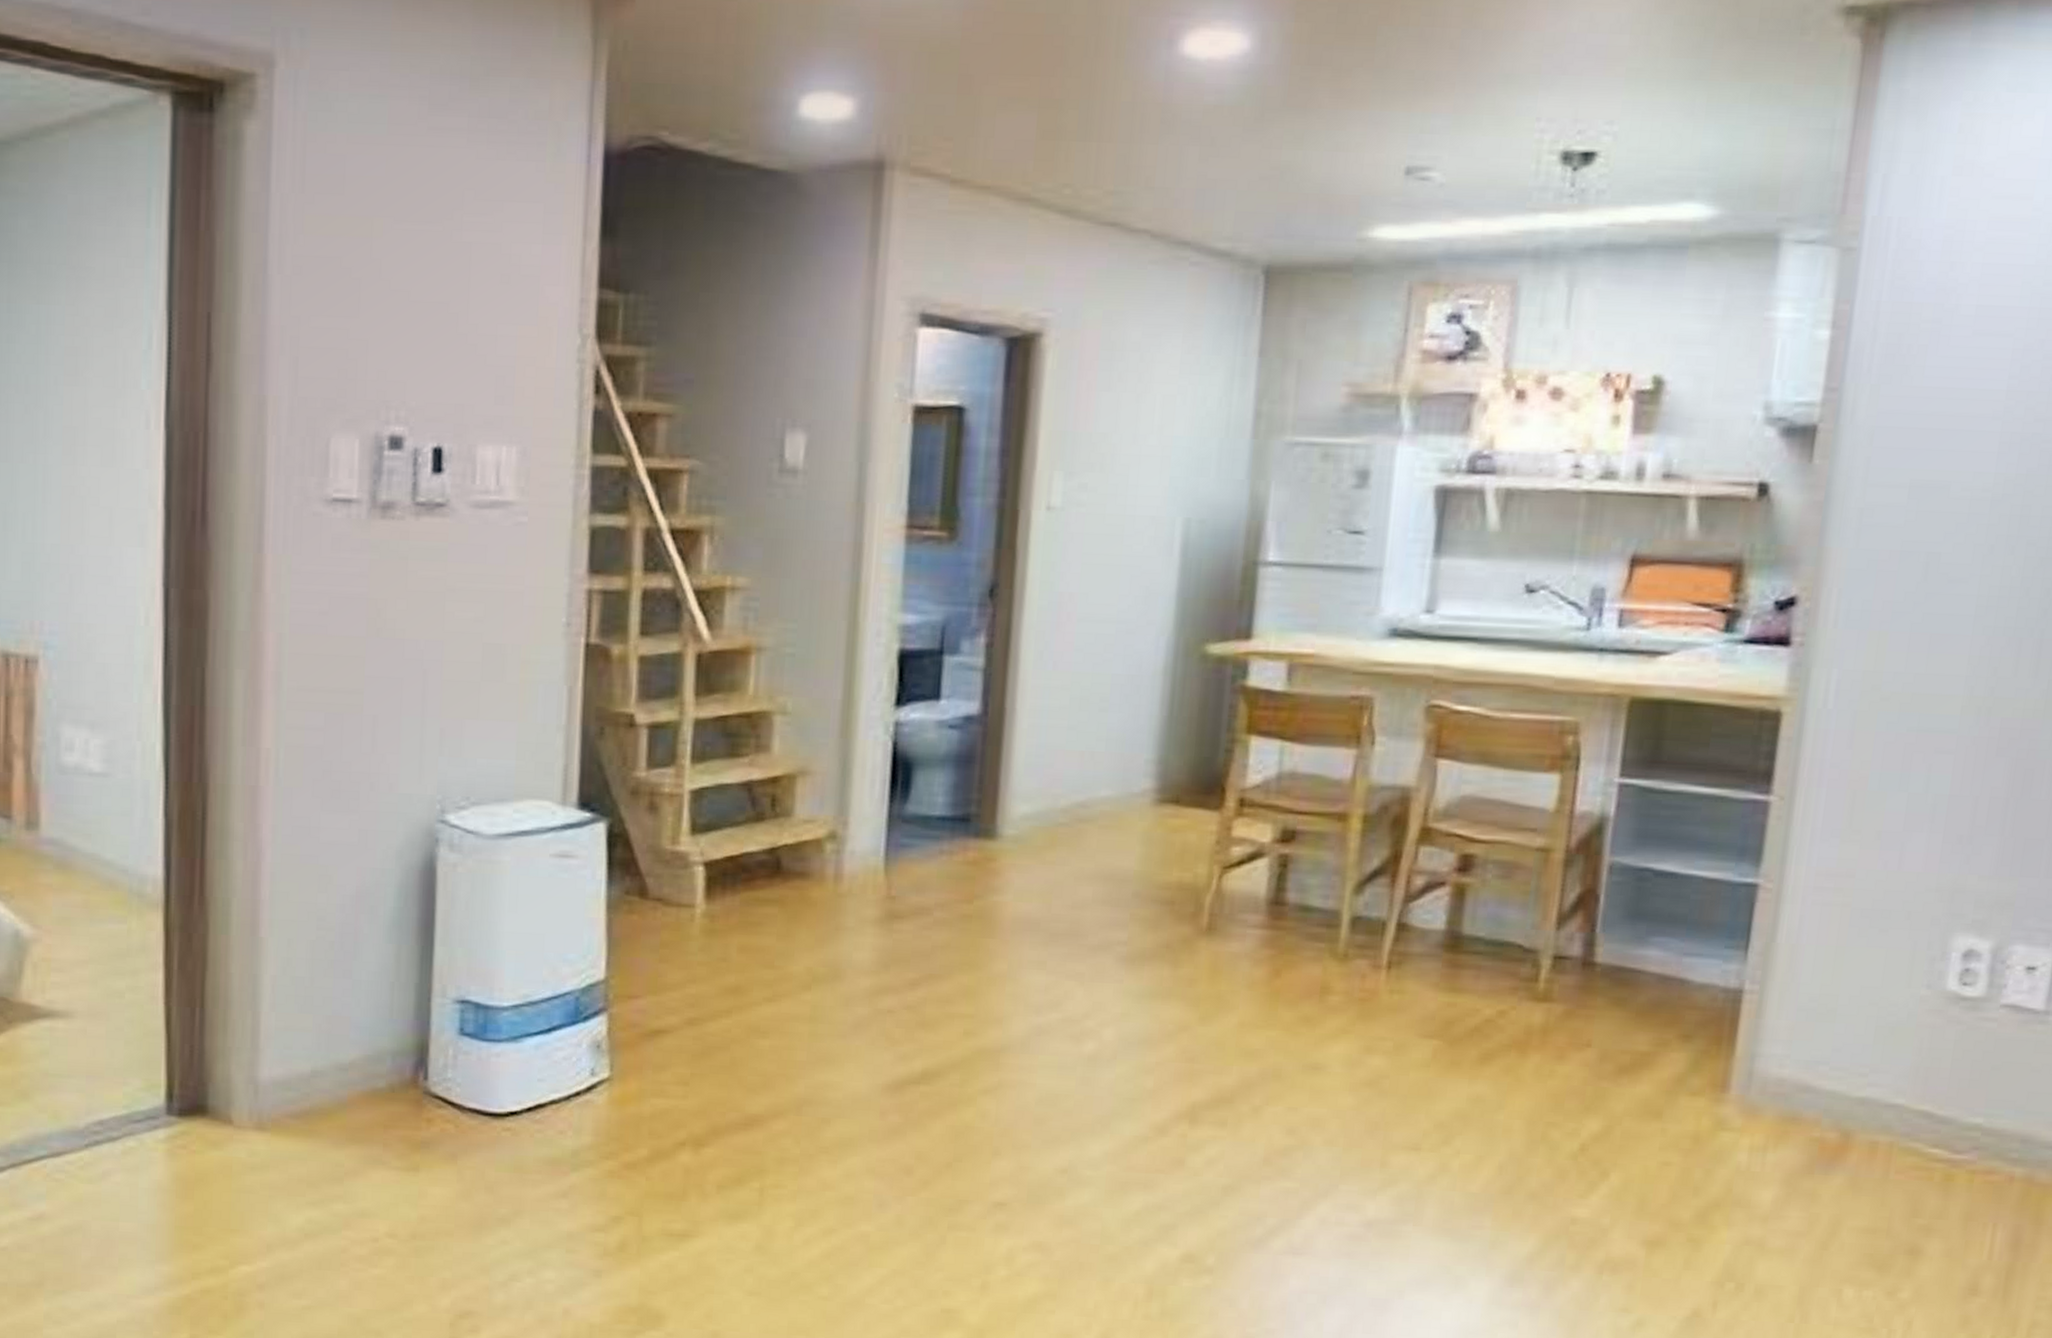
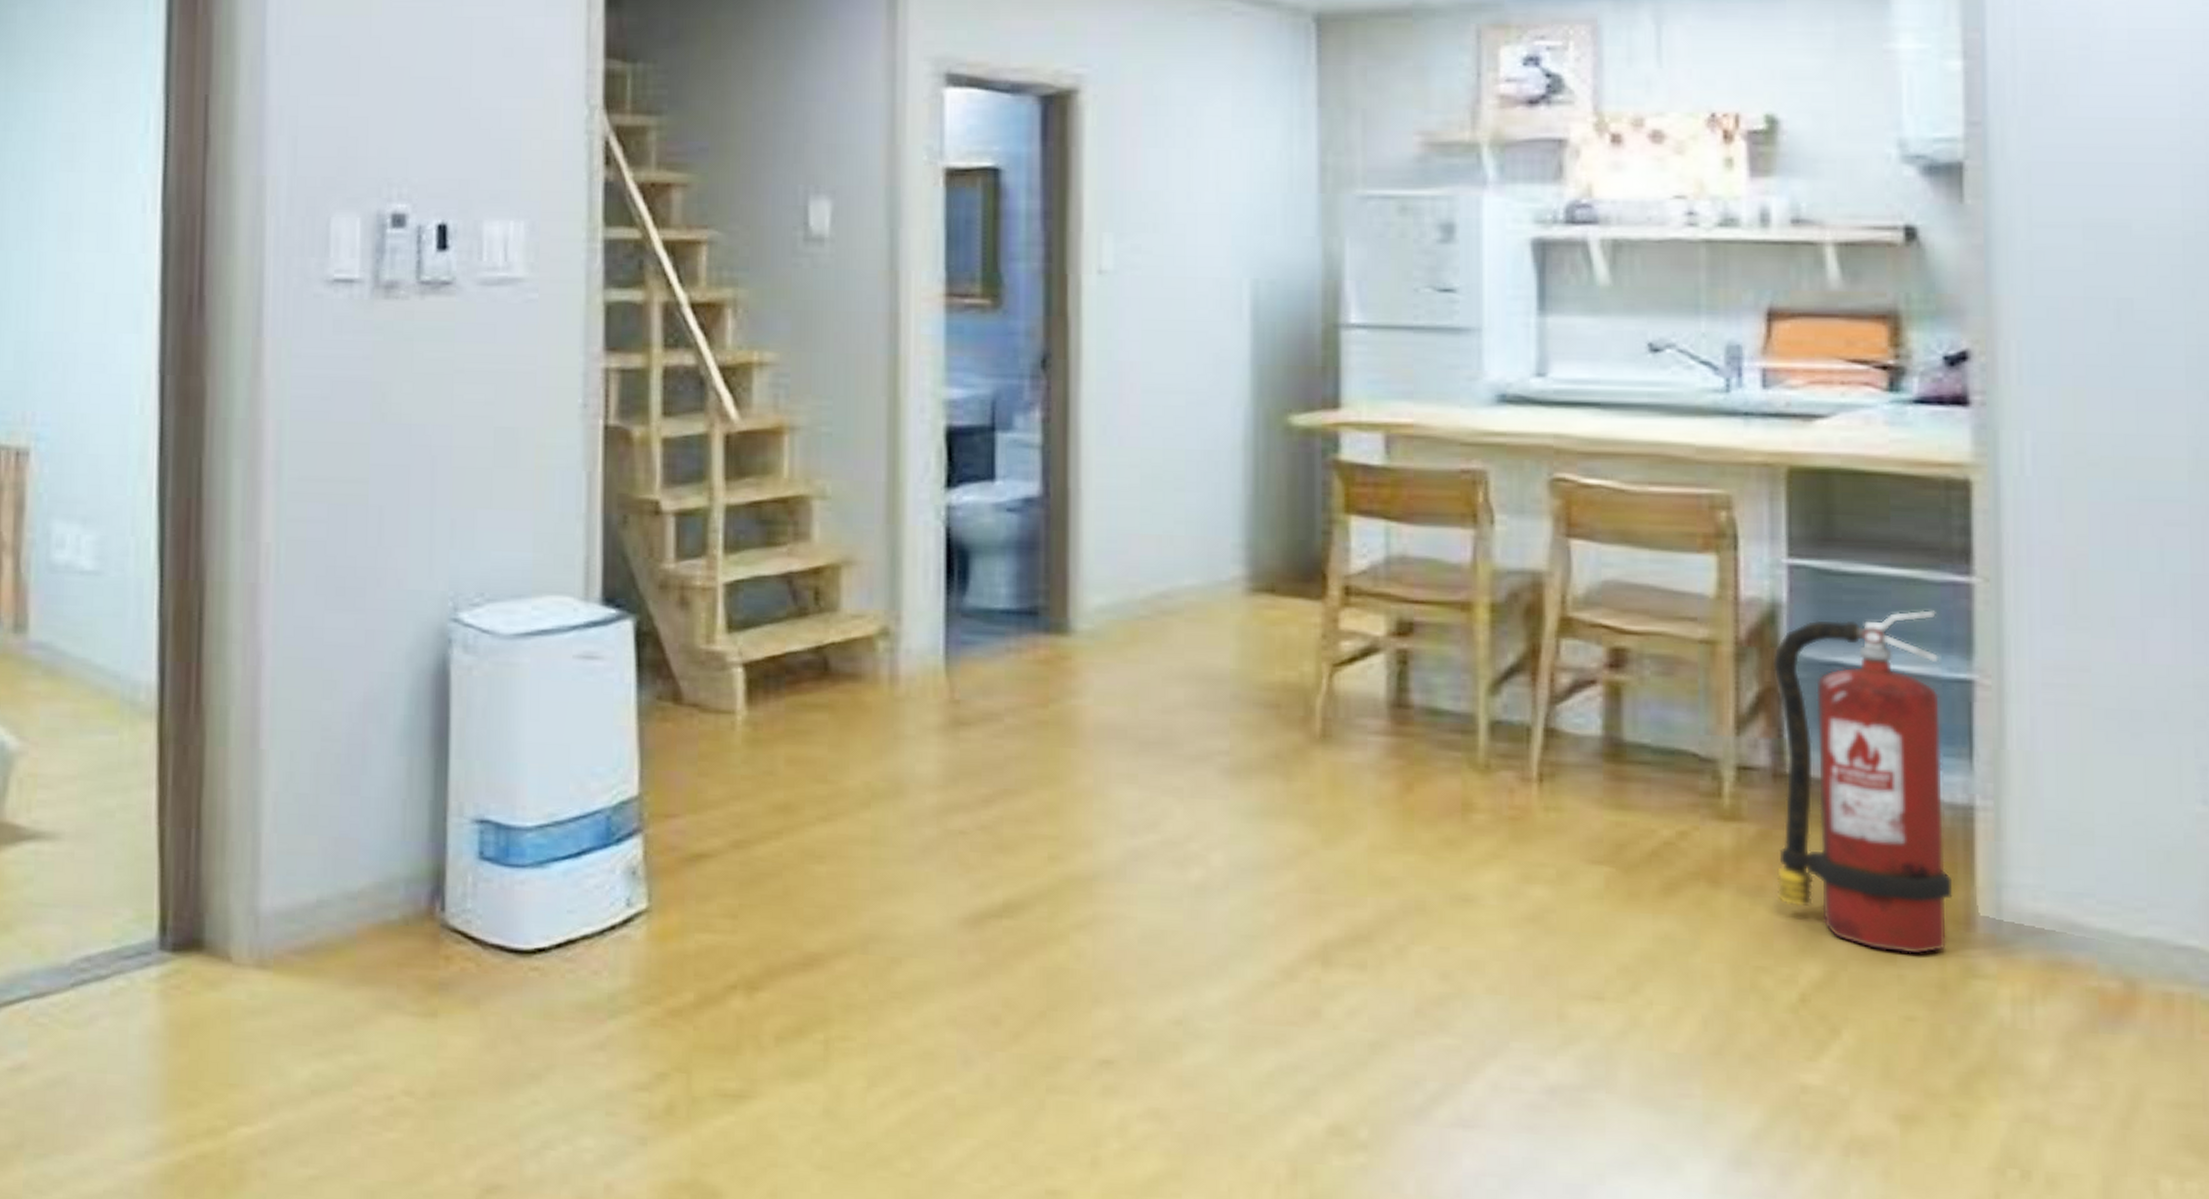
fire extinguisher: none [1572,824,1736,1112] -> present [1773,610,1953,954]

